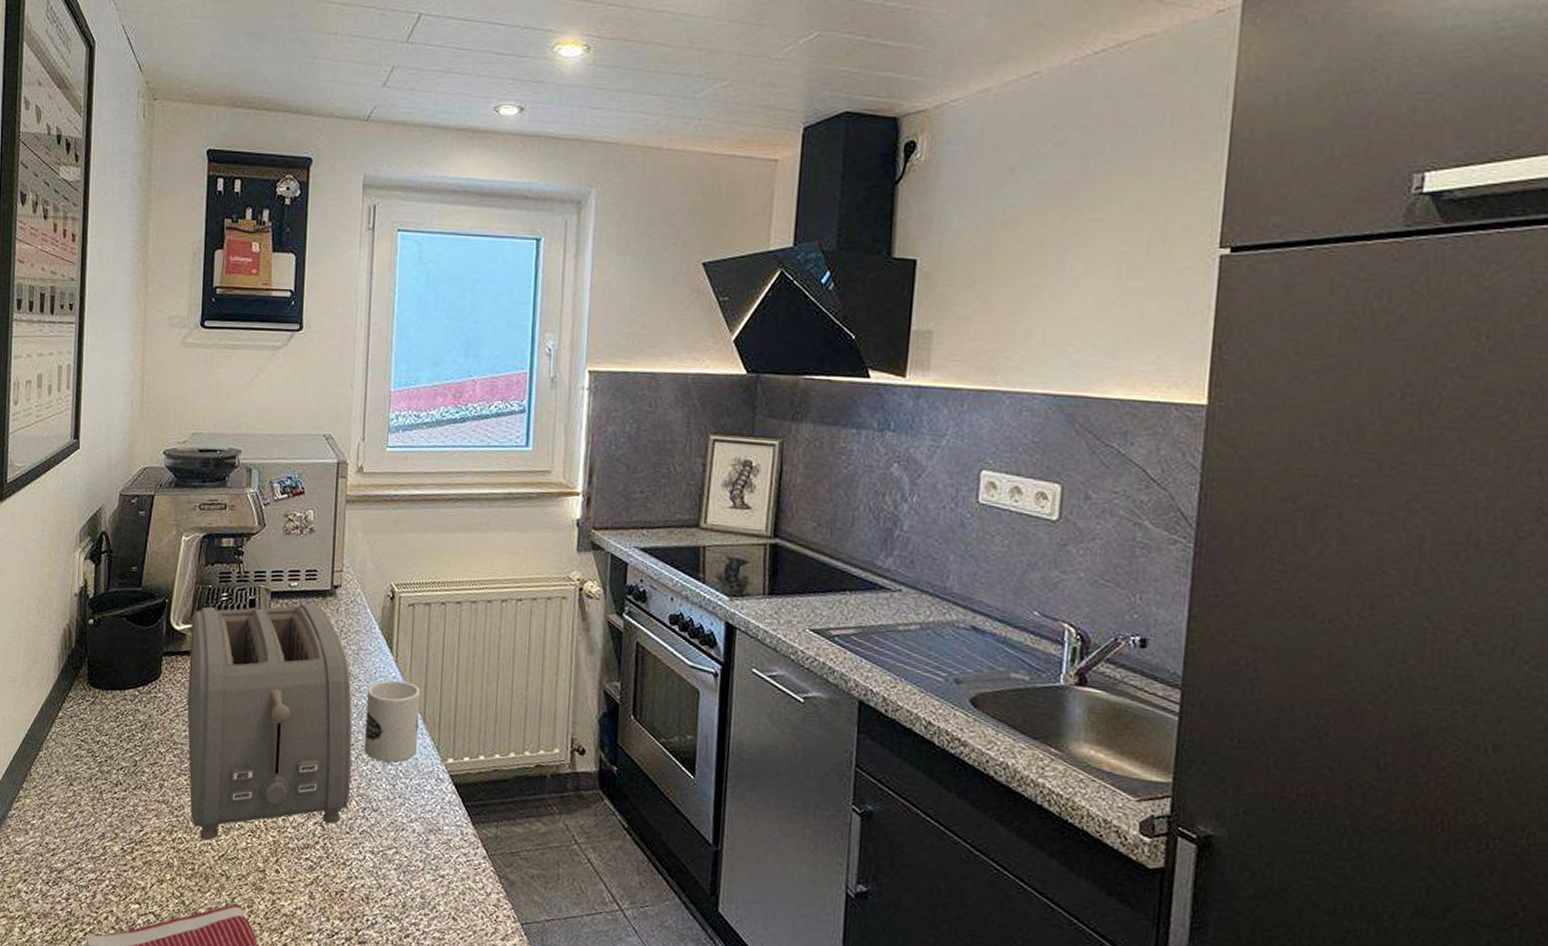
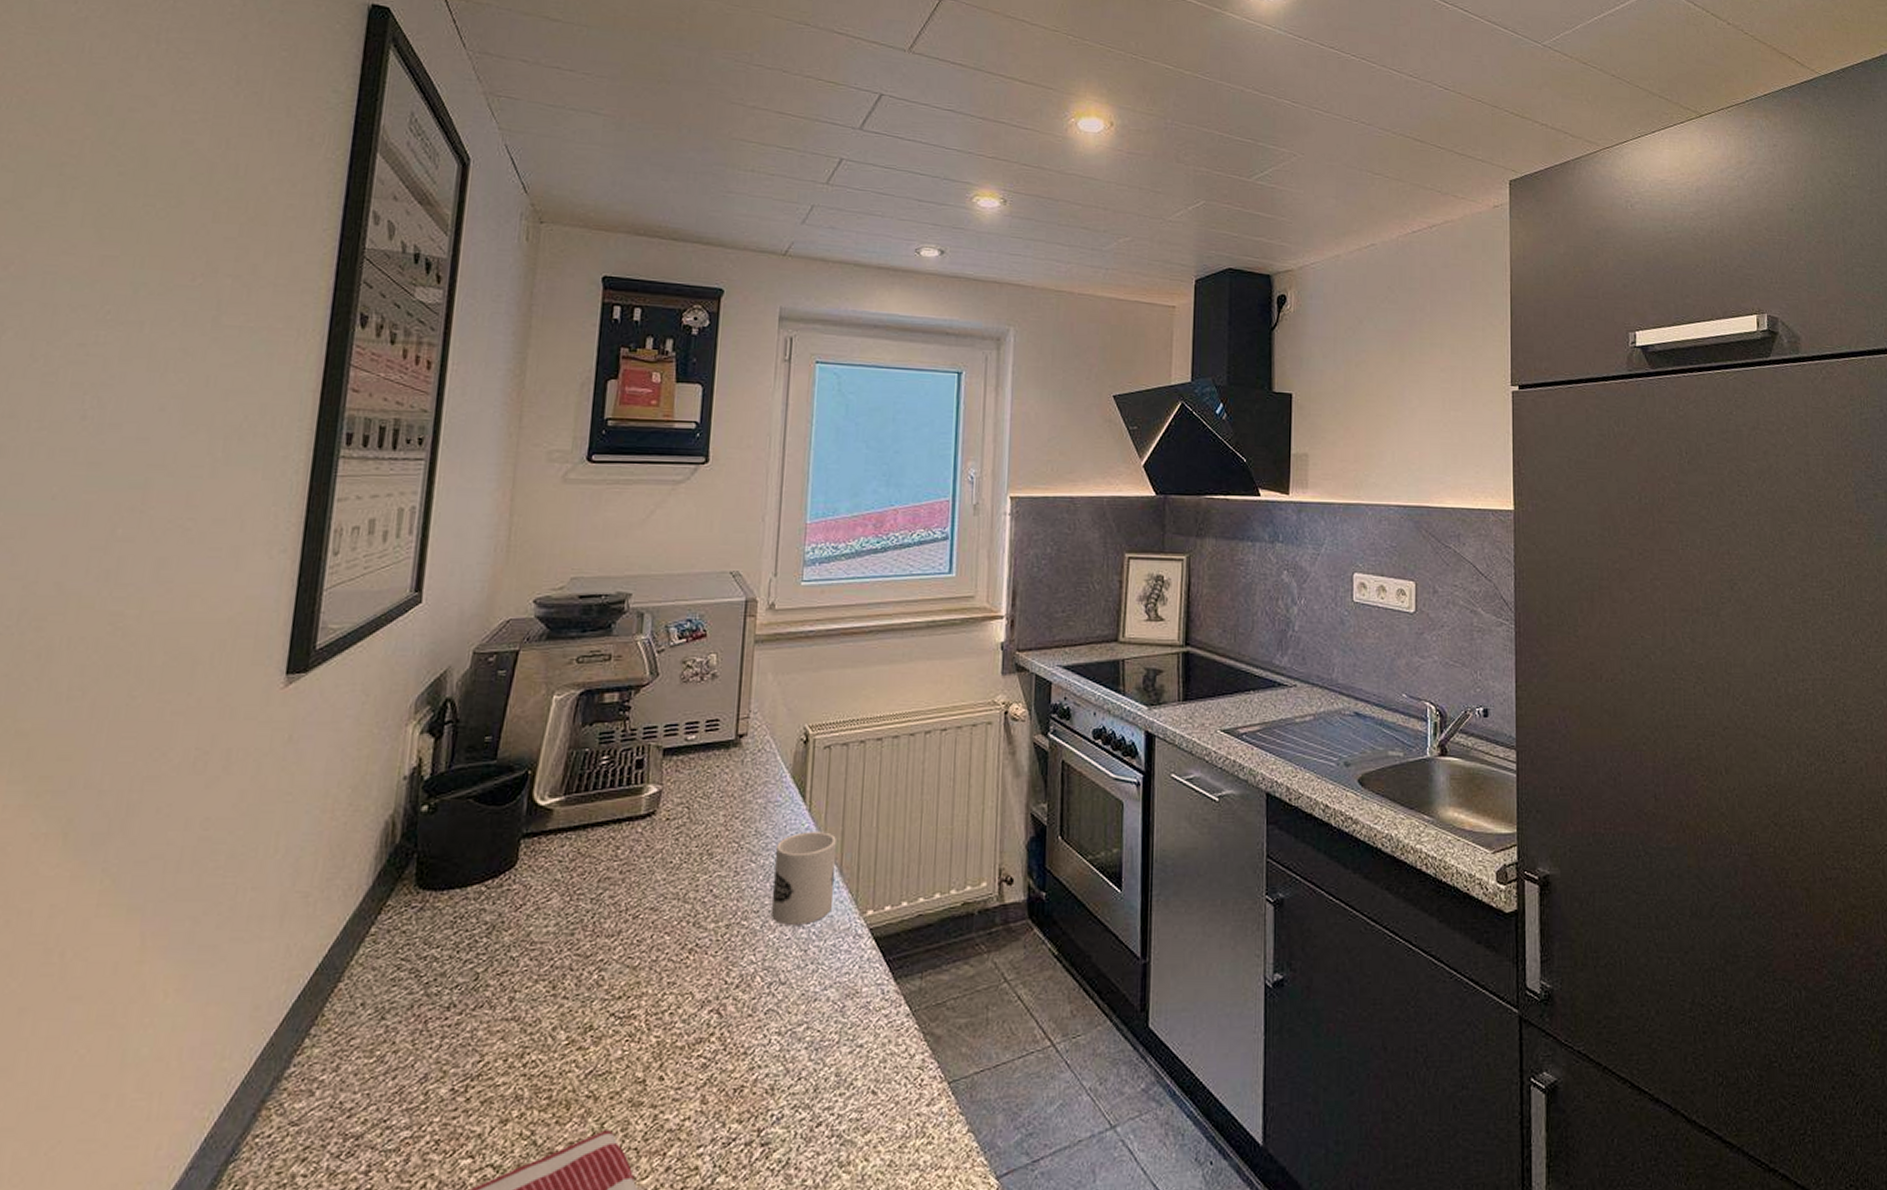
toaster: present [187,602,352,841] -> none [549,756,758,1058]

